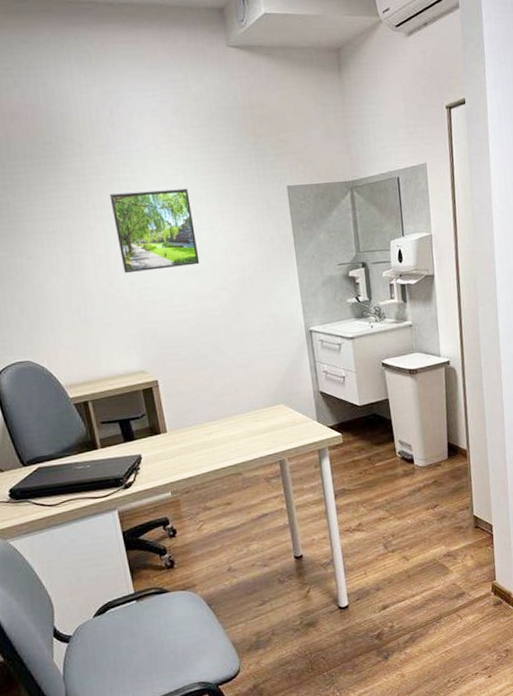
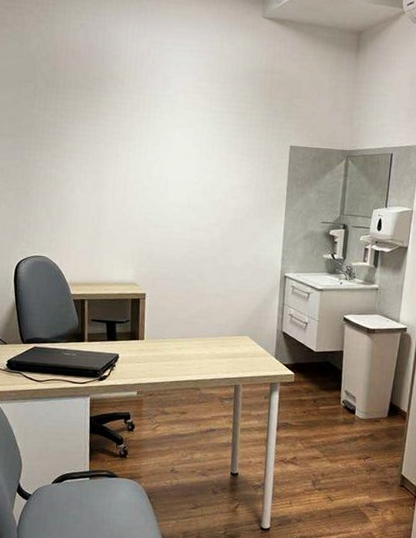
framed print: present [109,188,200,274] -> none [136,129,204,201]

